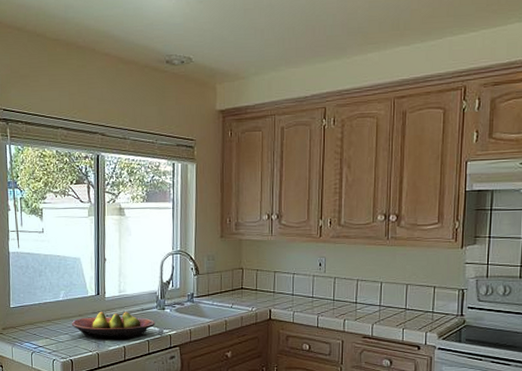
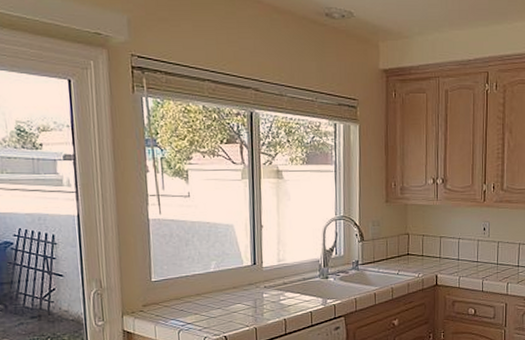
fruit bowl: present [71,311,155,338] -> none [224,282,319,312]

